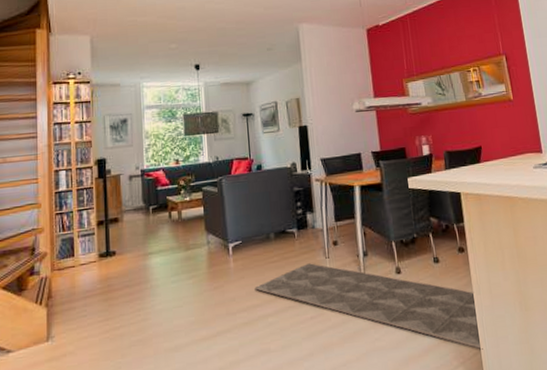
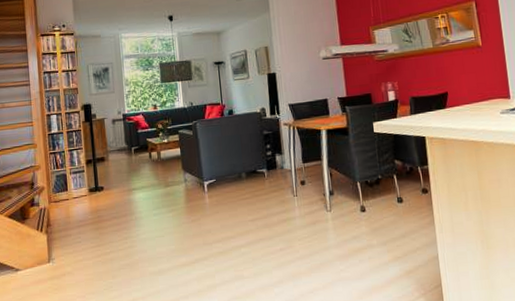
rug: present [254,263,483,350] -> none [228,200,444,283]

